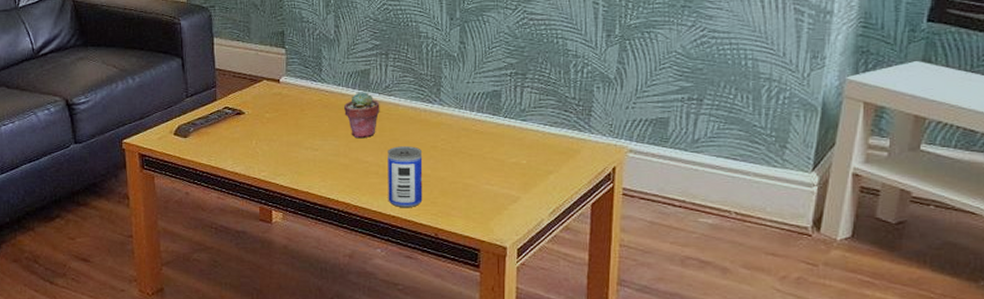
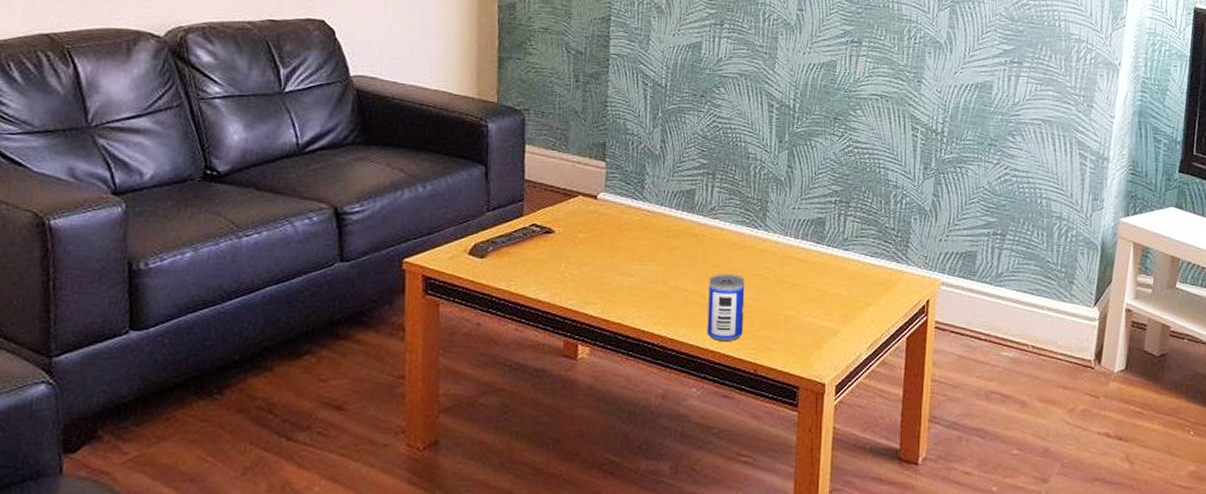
potted succulent: present [344,92,380,138] -> none [666,213,704,263]

